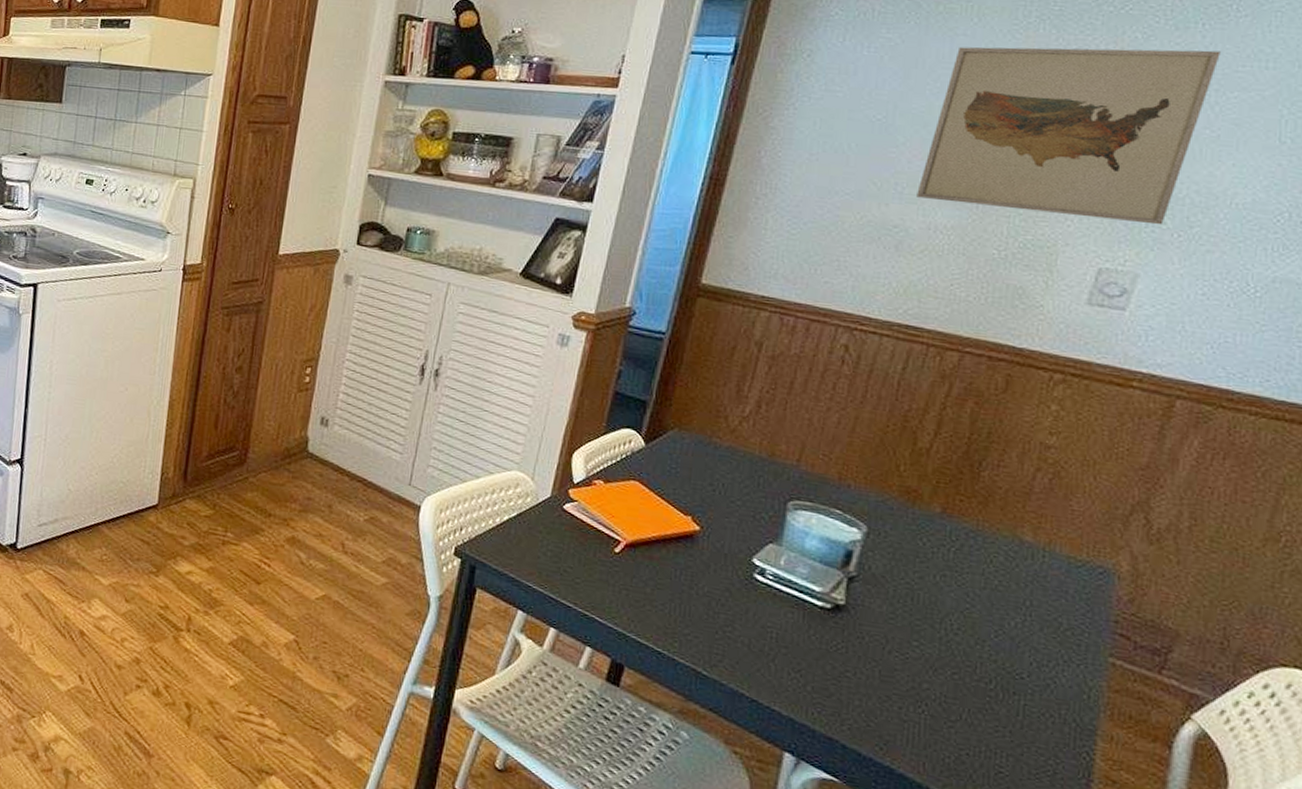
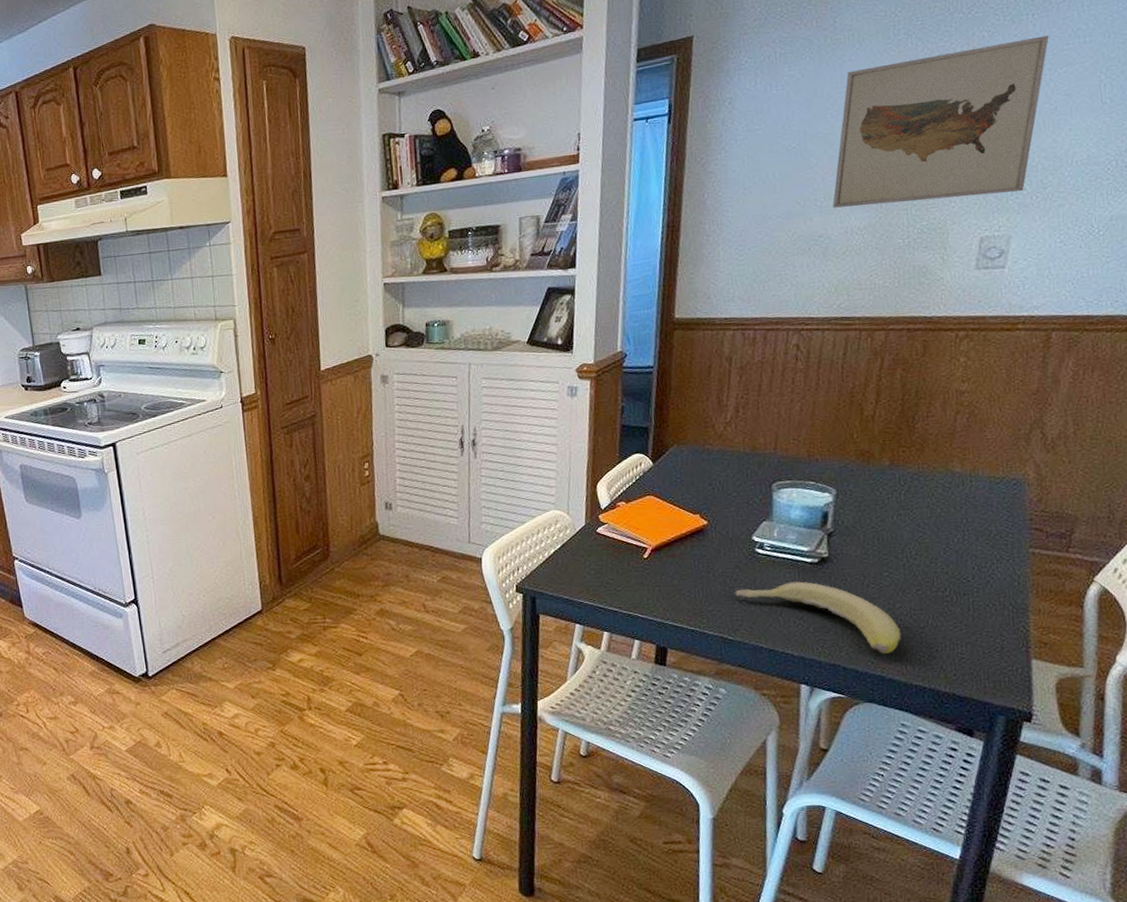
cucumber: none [720,617,924,743] -> present [735,581,901,654]

